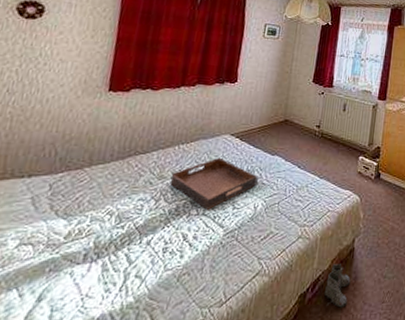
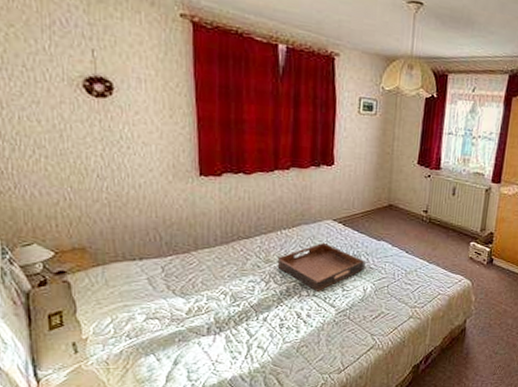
boots: present [324,264,351,308] -> none [436,341,463,378]

